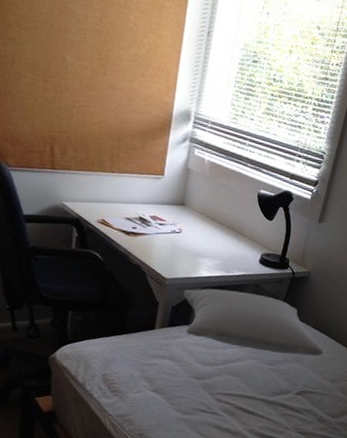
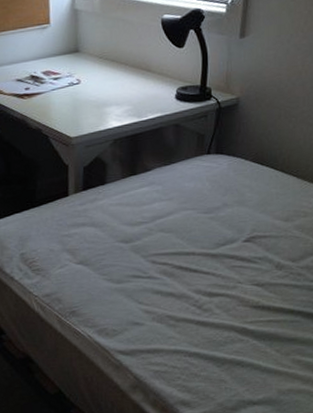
pillow: present [183,288,324,357] -> none [93,135,270,199]

